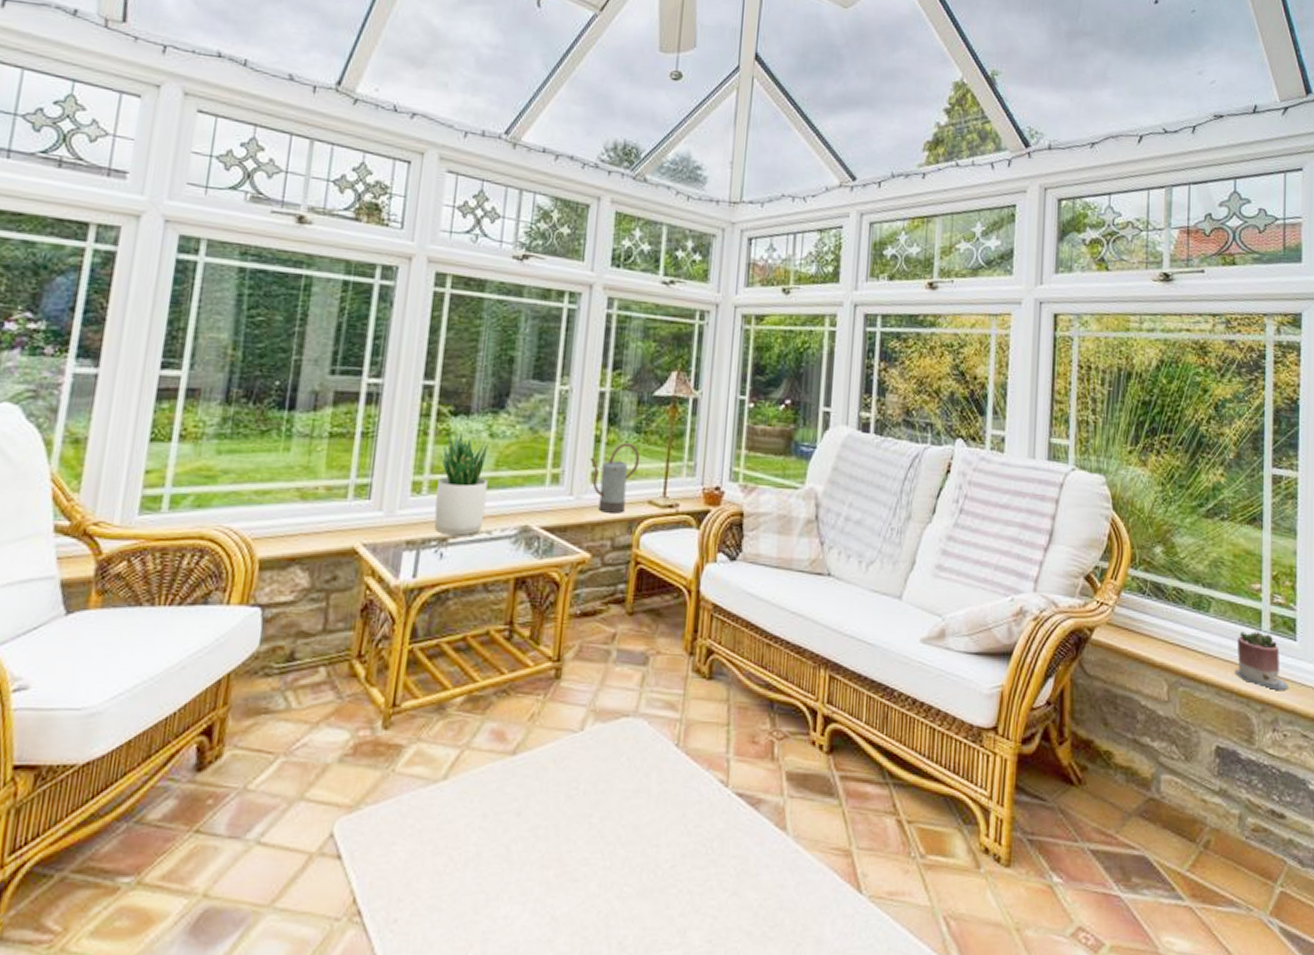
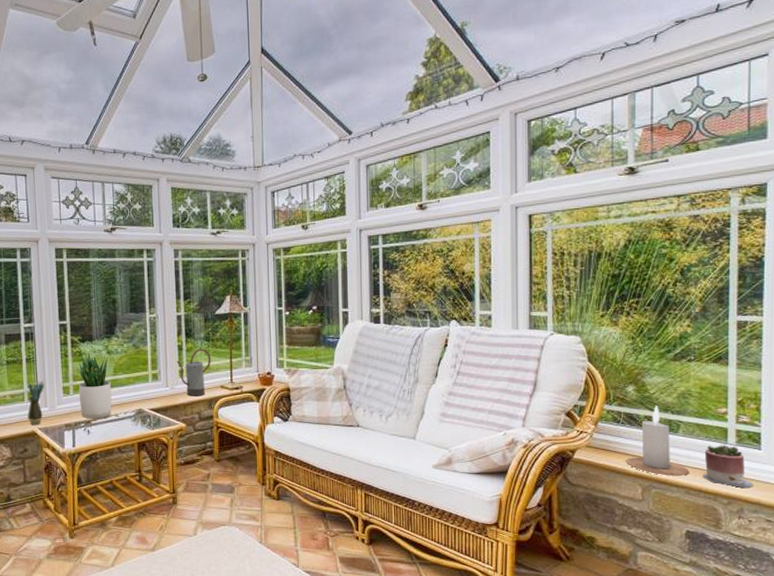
vase: none [347,468,384,538] -> present [27,380,44,425]
candle: none [1150,573,1221,671] -> present [625,405,690,476]

